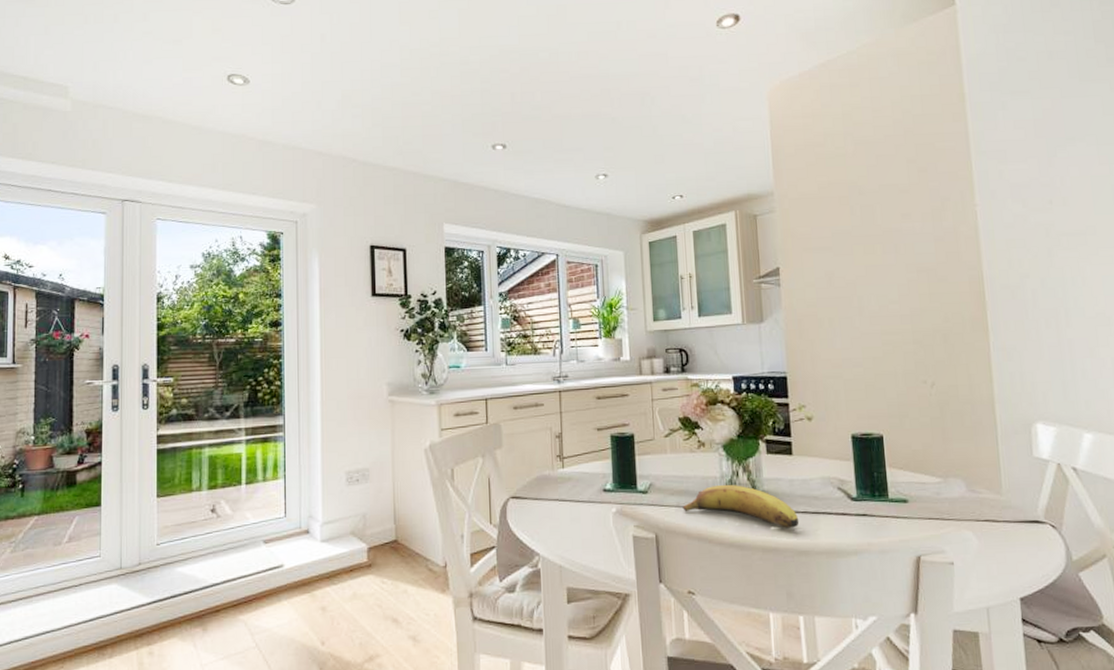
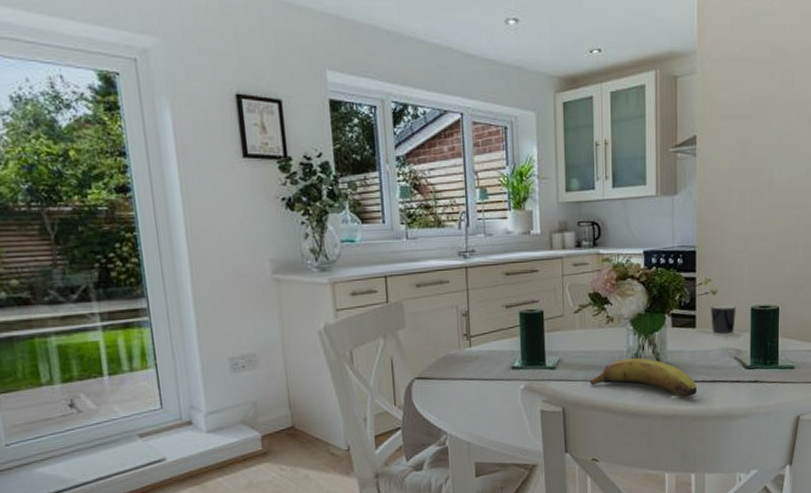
mug: none [807,431,836,465] -> present [711,304,736,337]

